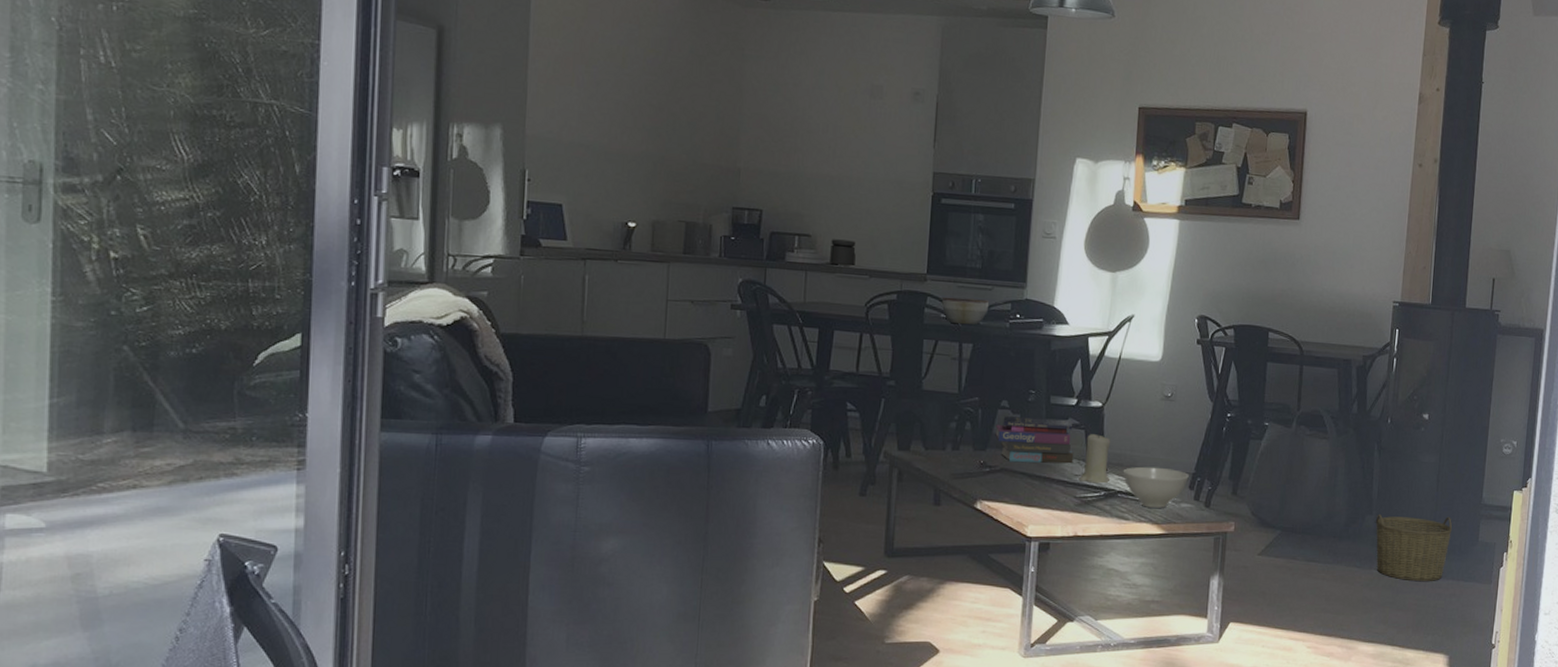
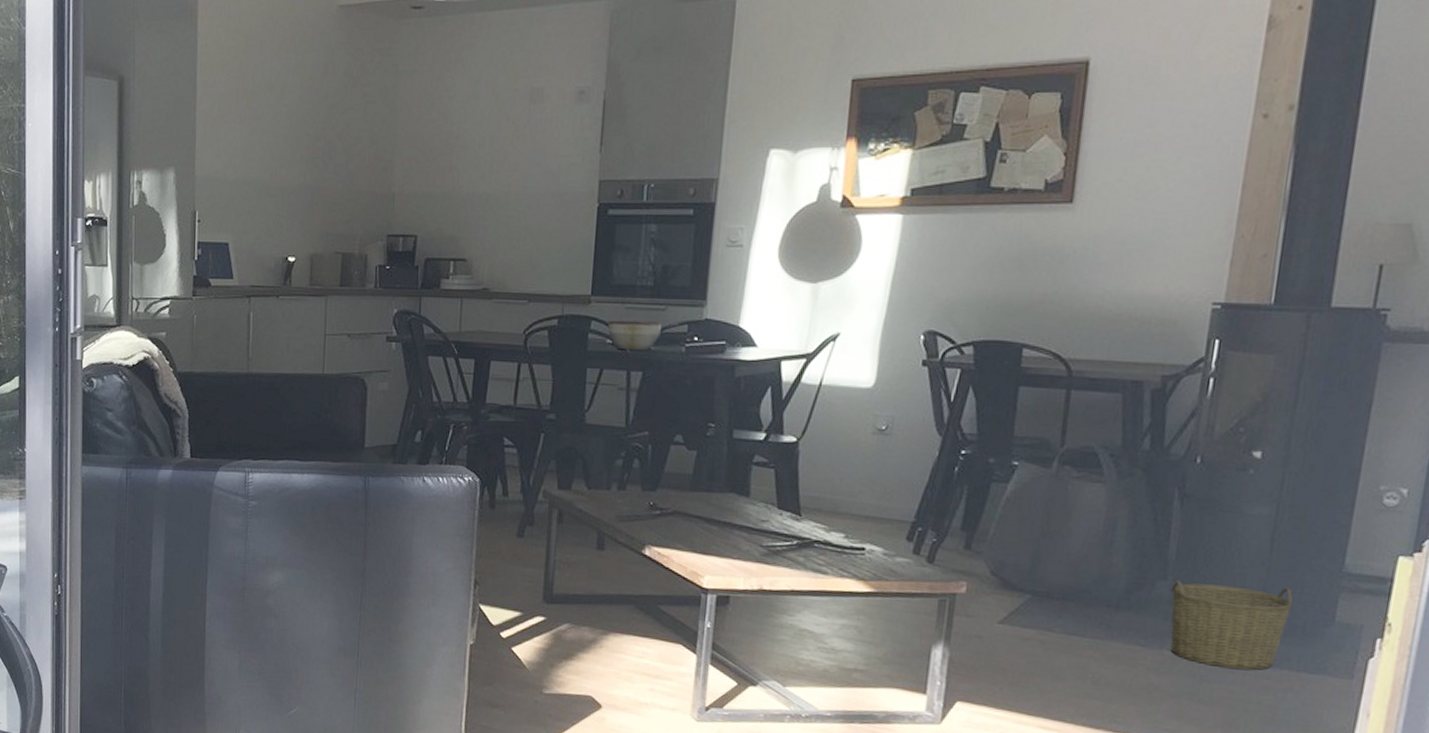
jar: present [830,239,856,266] -> none [486,262,514,291]
books: present [995,416,1074,464] -> none [667,453,761,508]
candle: present [1079,433,1111,484] -> none [766,473,807,532]
bowl: present [1123,466,1189,508] -> none [821,512,907,562]

